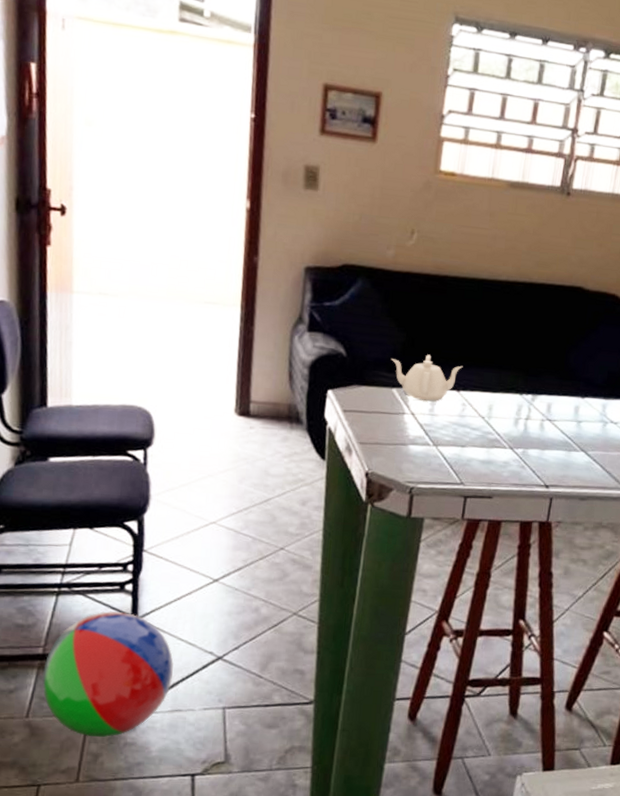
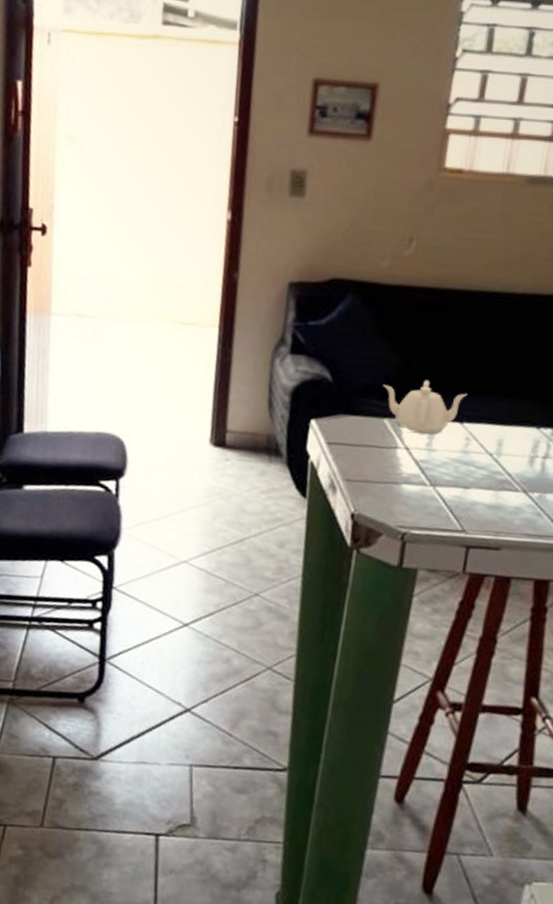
beach ball: present [42,611,173,737] -> none [11,649,140,783]

